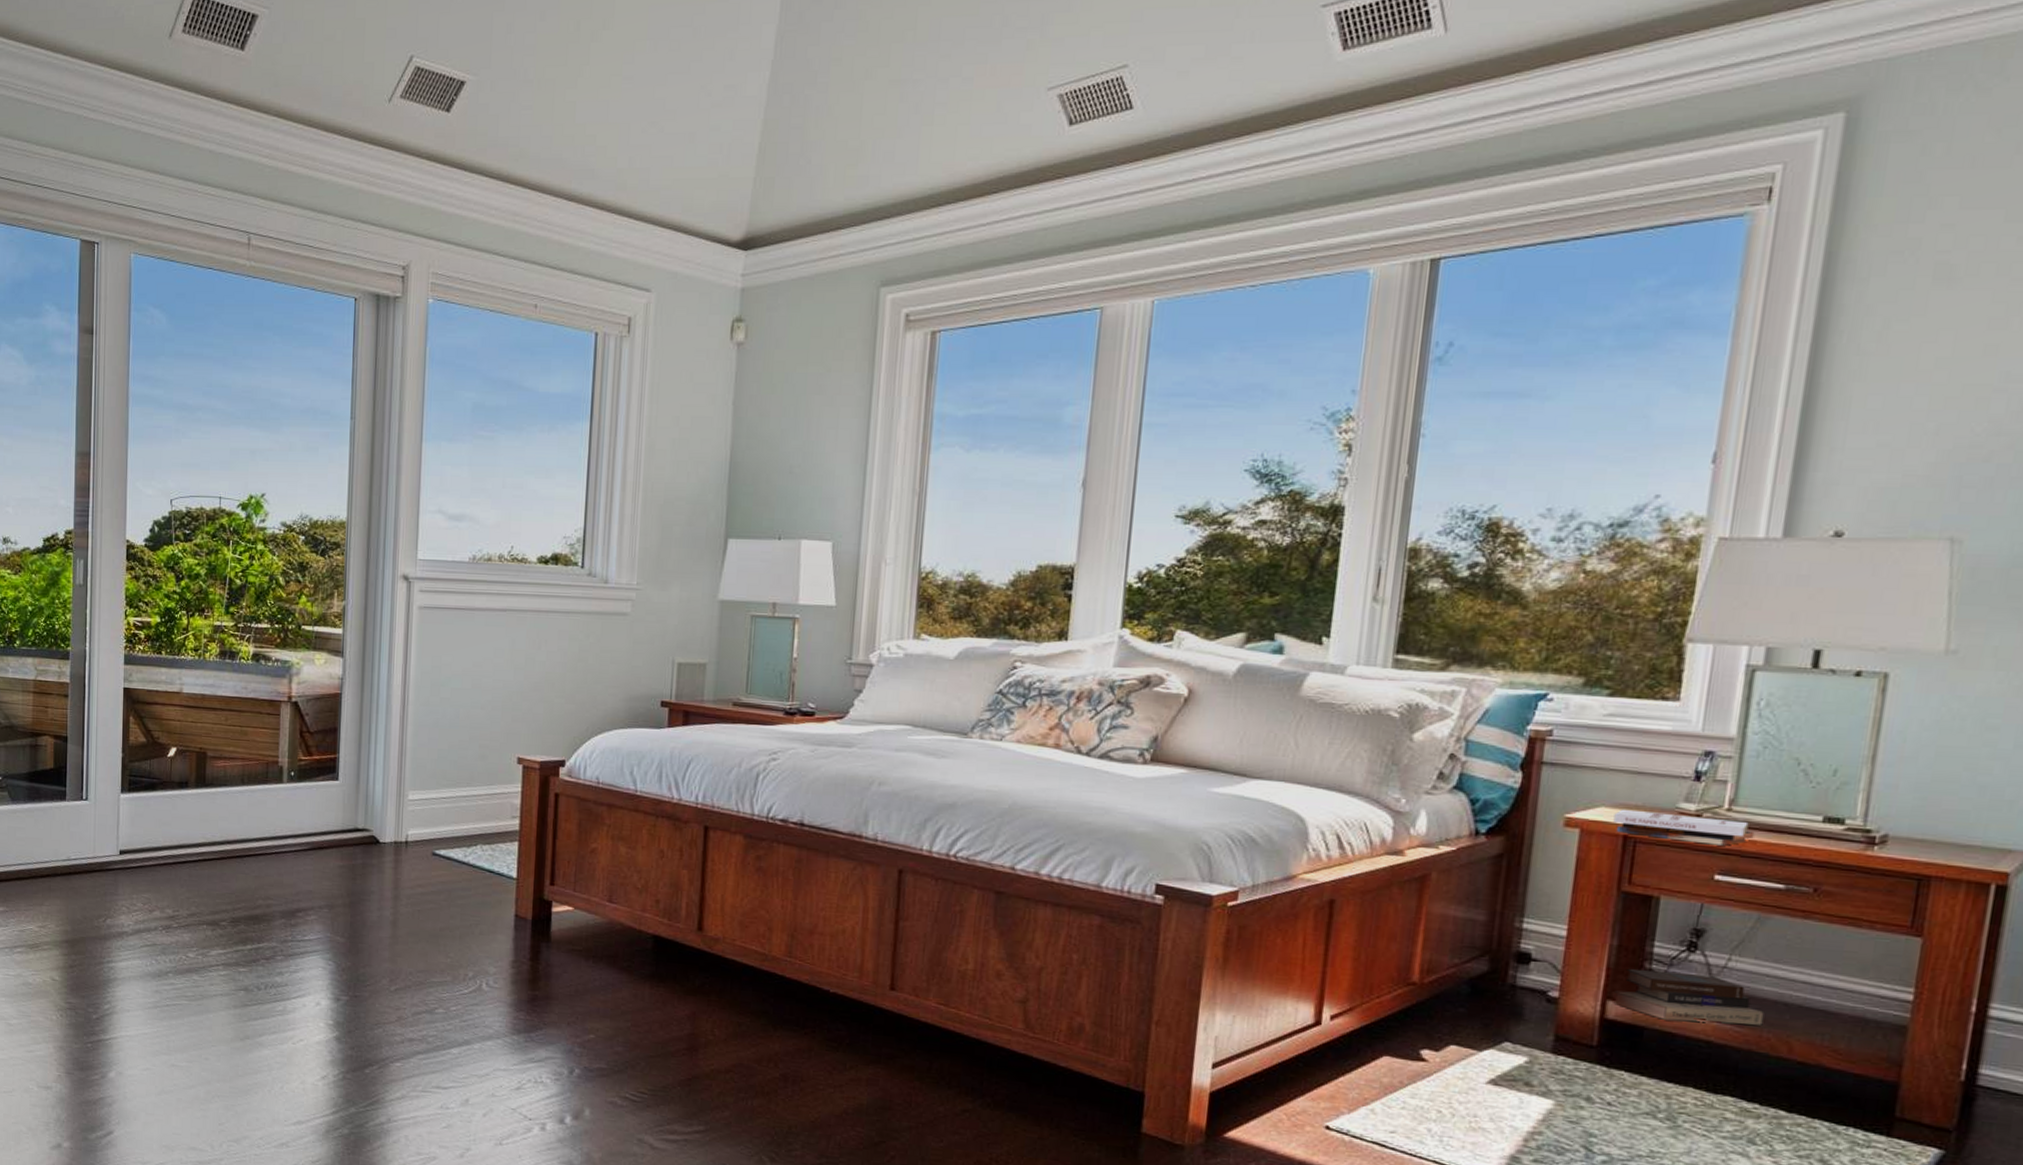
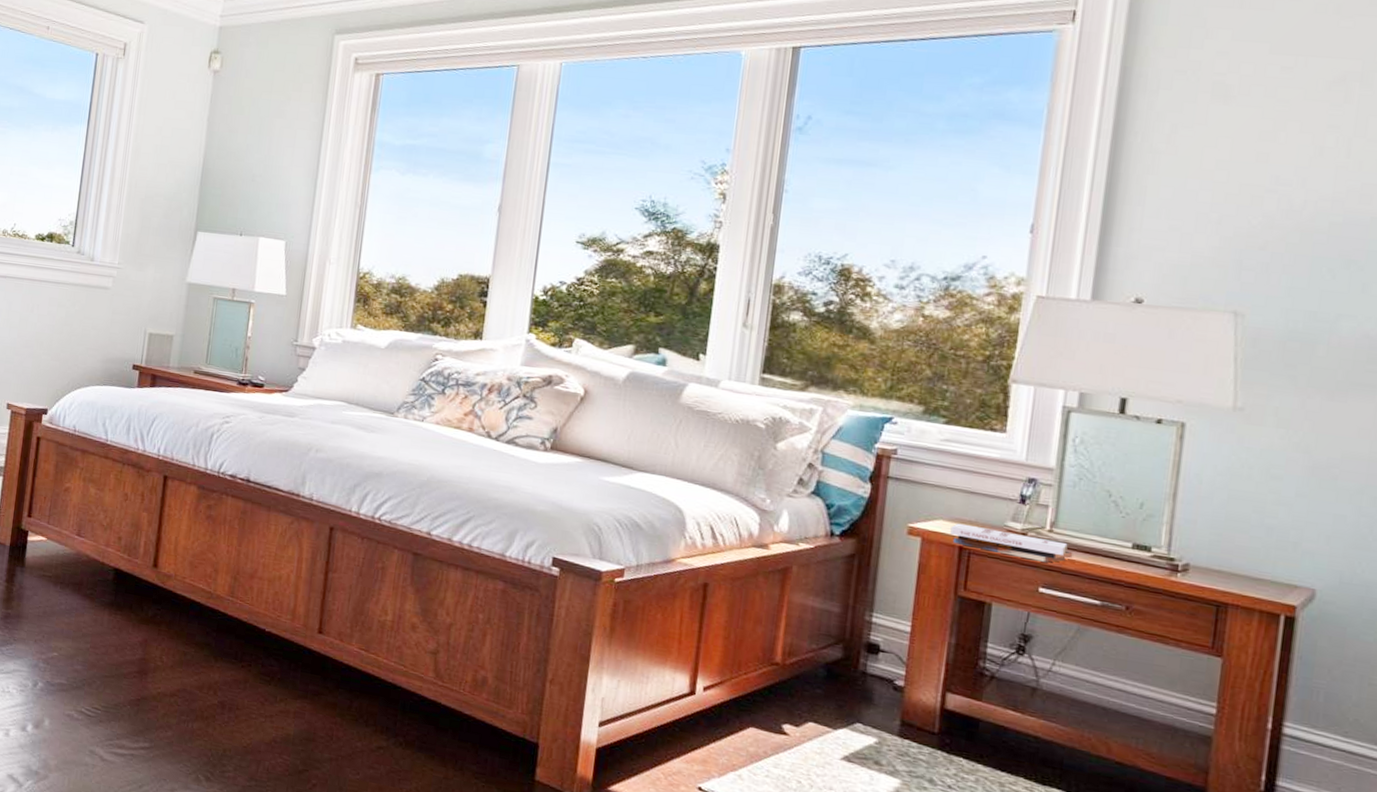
books: present [1613,969,1764,1026] -> none [952,666,1085,726]

